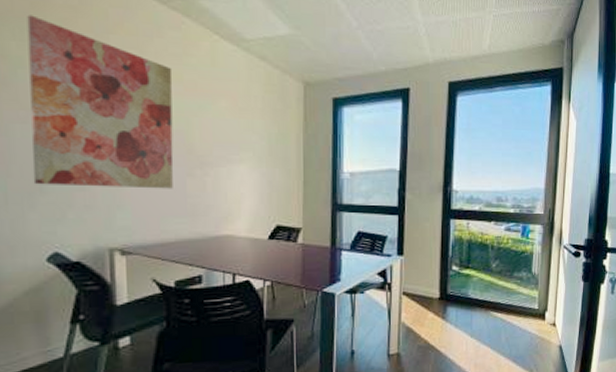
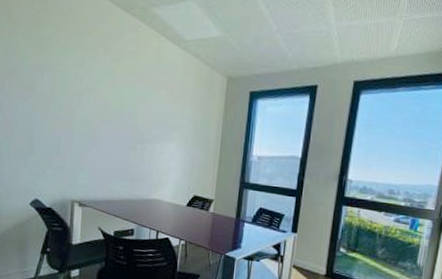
wall art: present [27,15,174,189] -> none [27,20,128,158]

